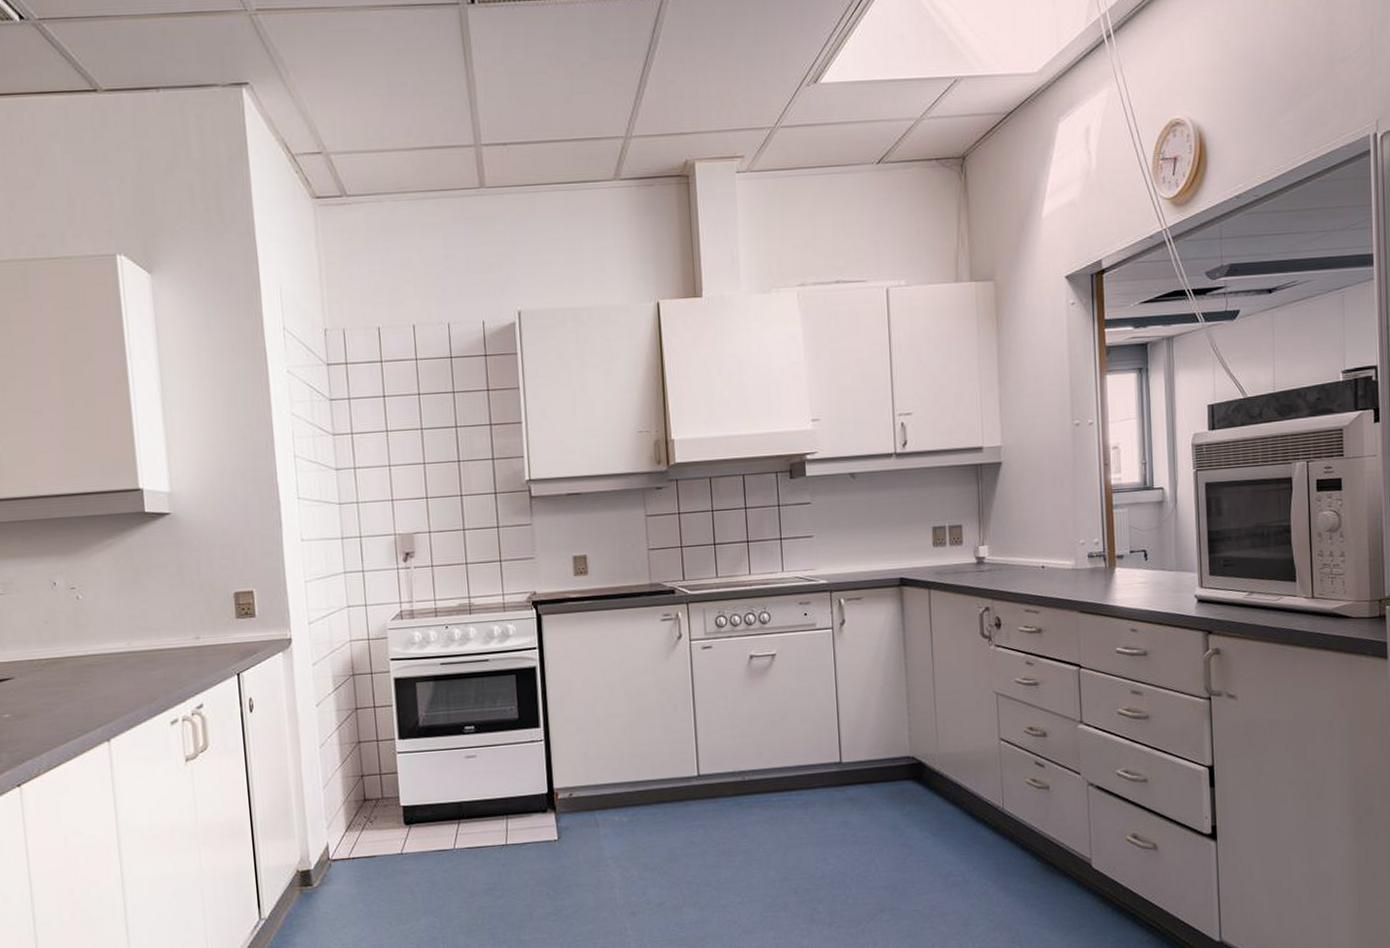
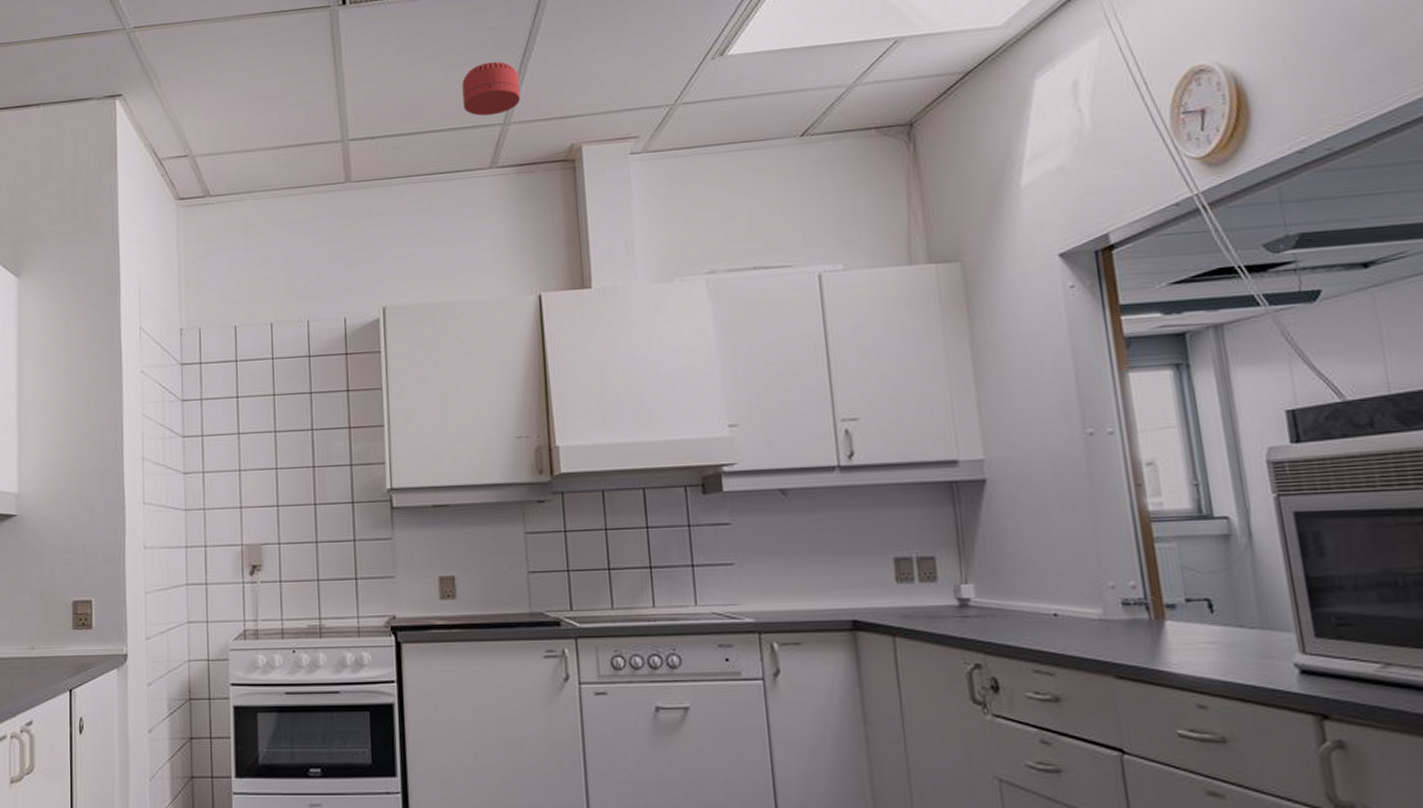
smoke detector: none [587,74,641,129] -> present [462,61,520,116]

